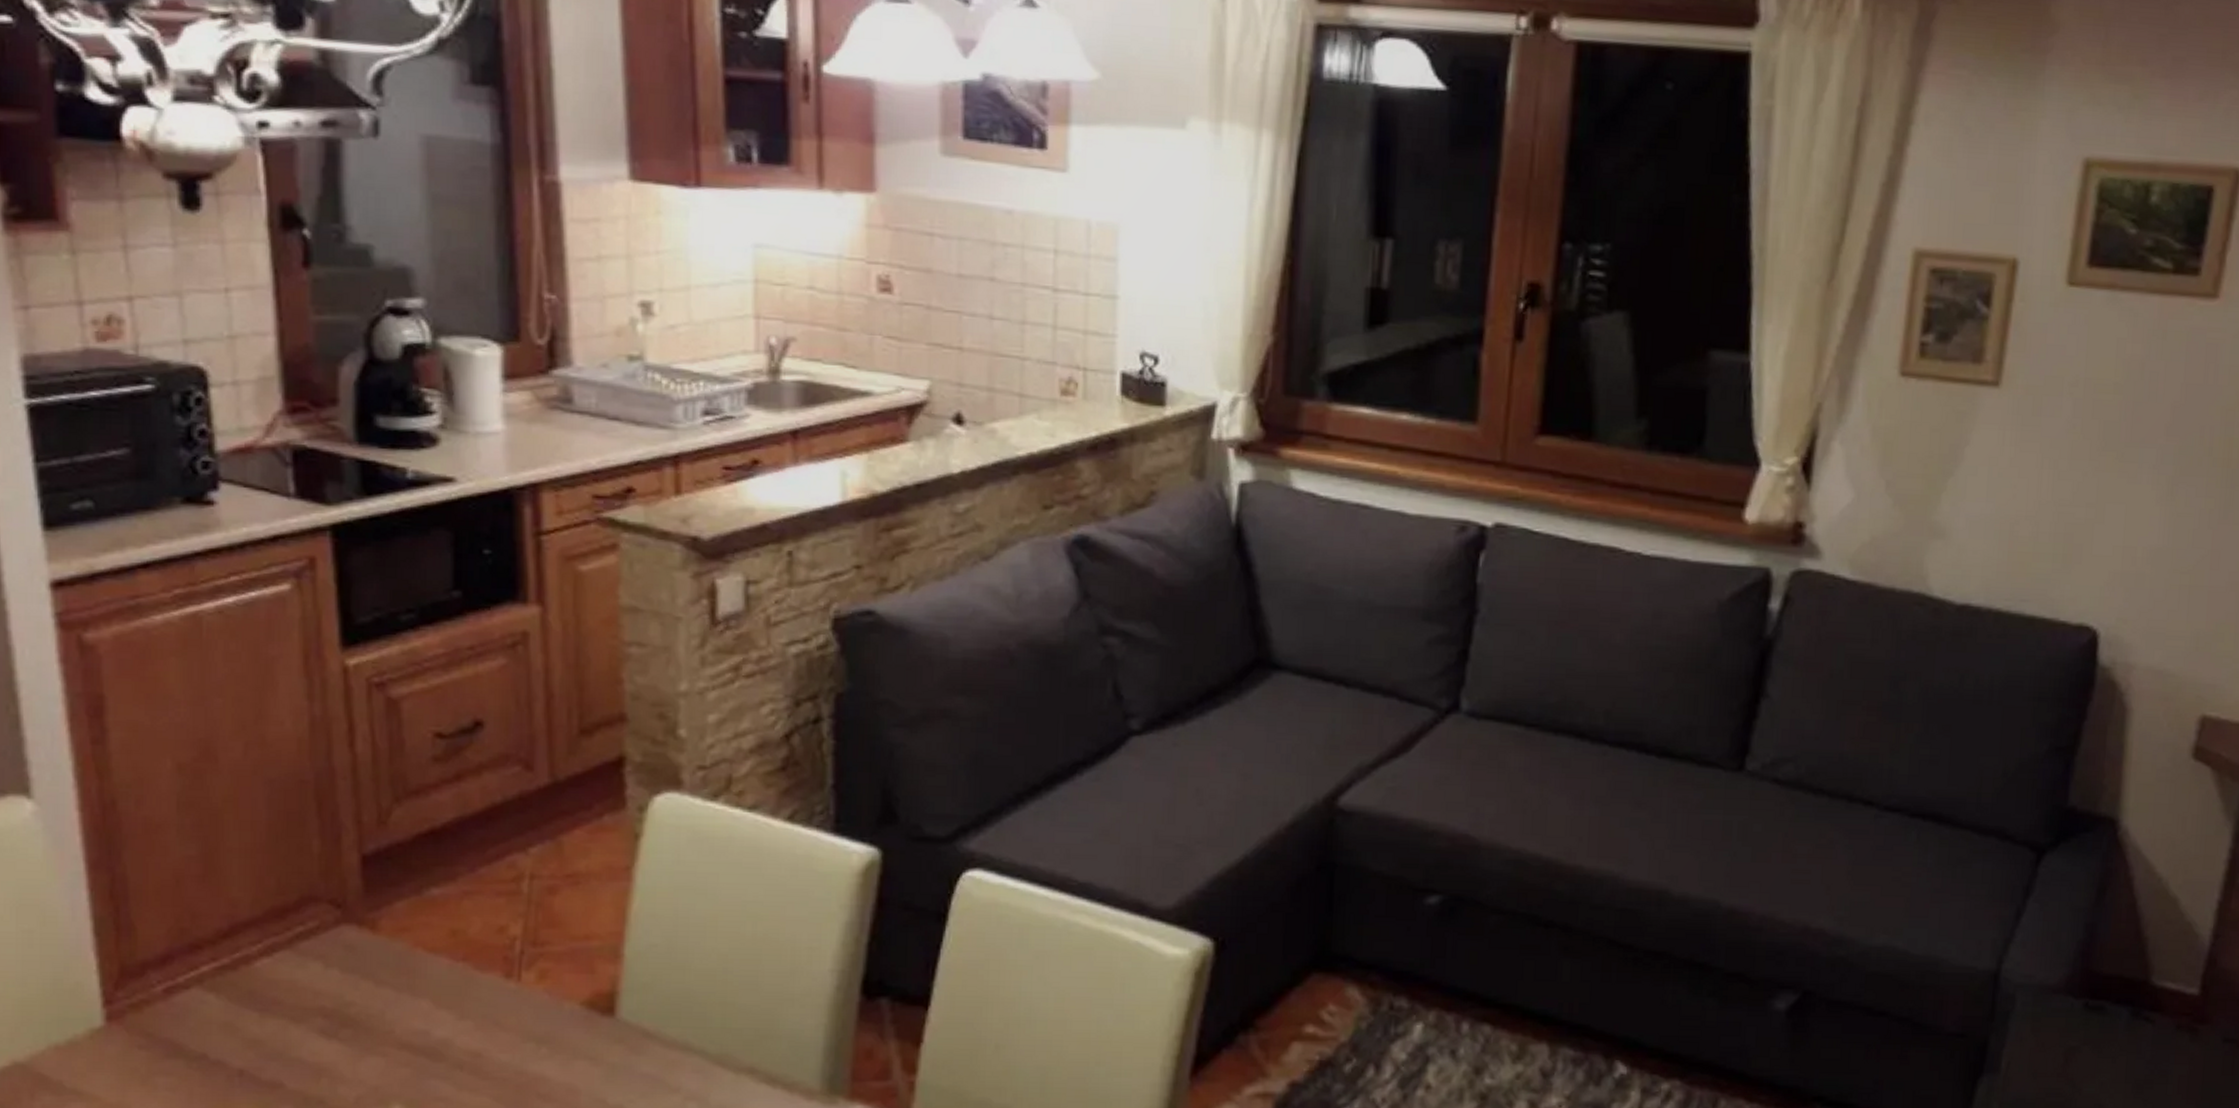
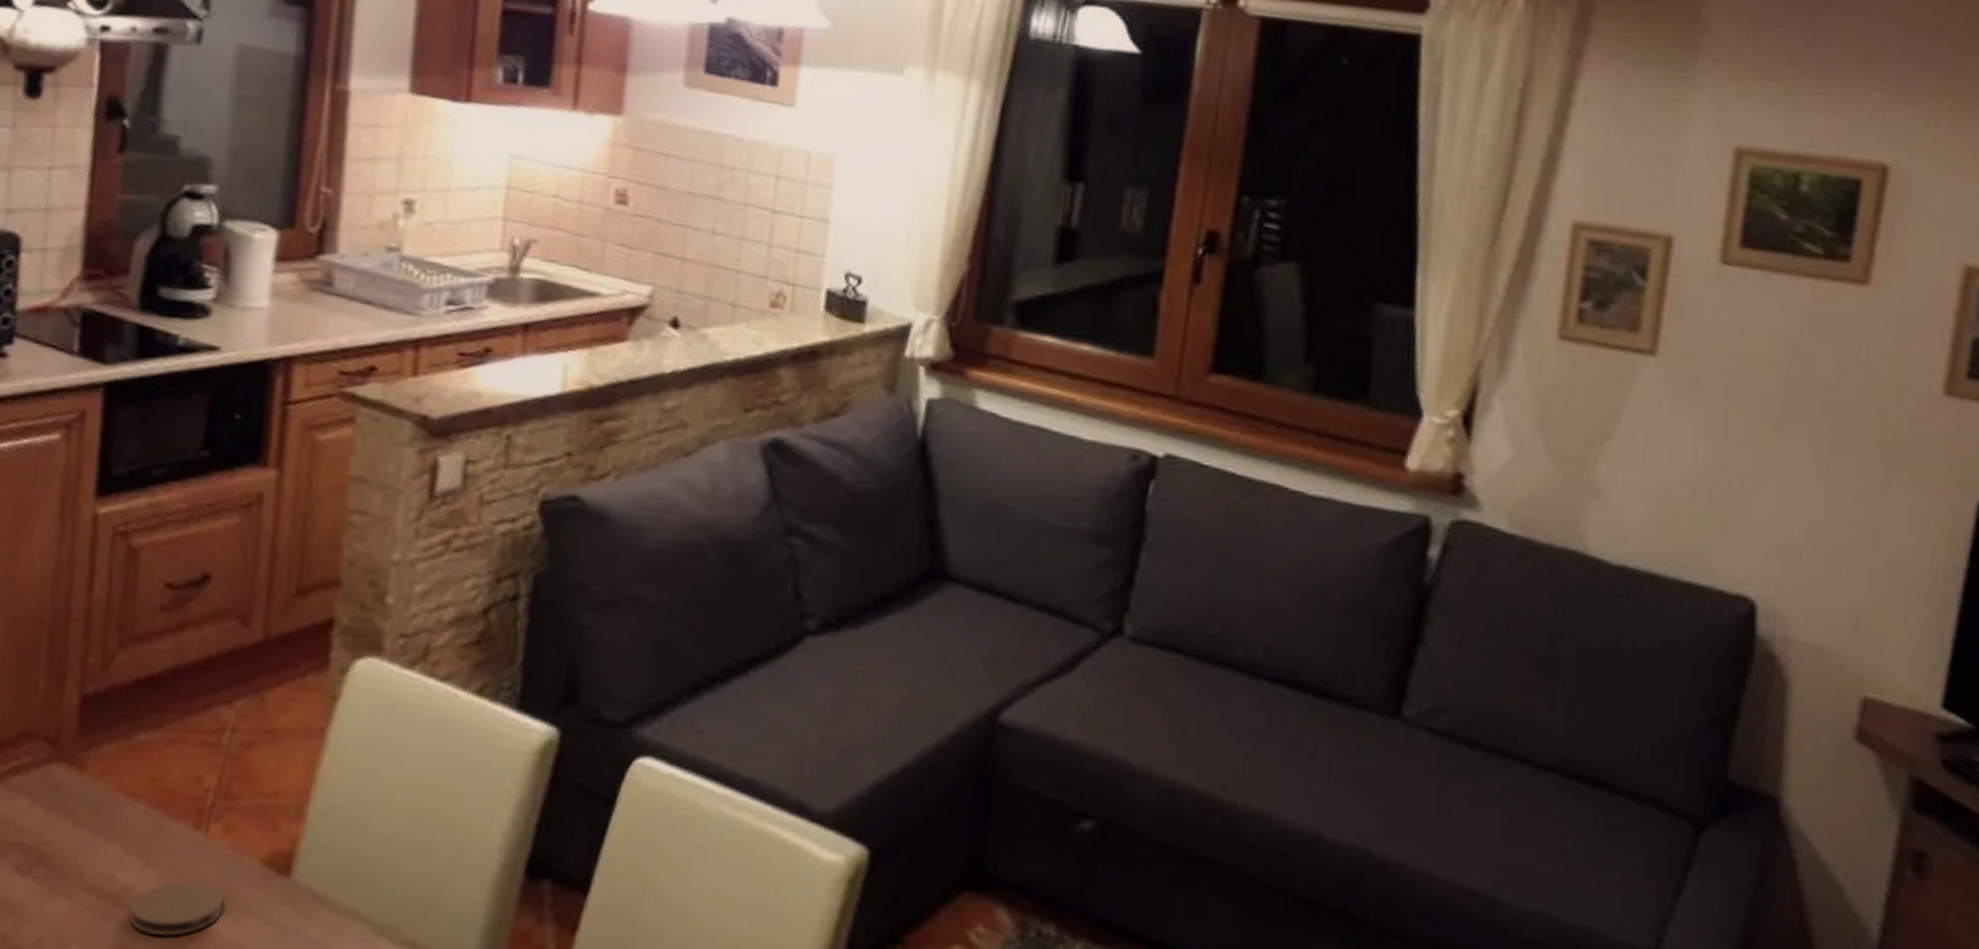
coaster: none [449,1029,548,1085] -> present [128,880,225,937]

